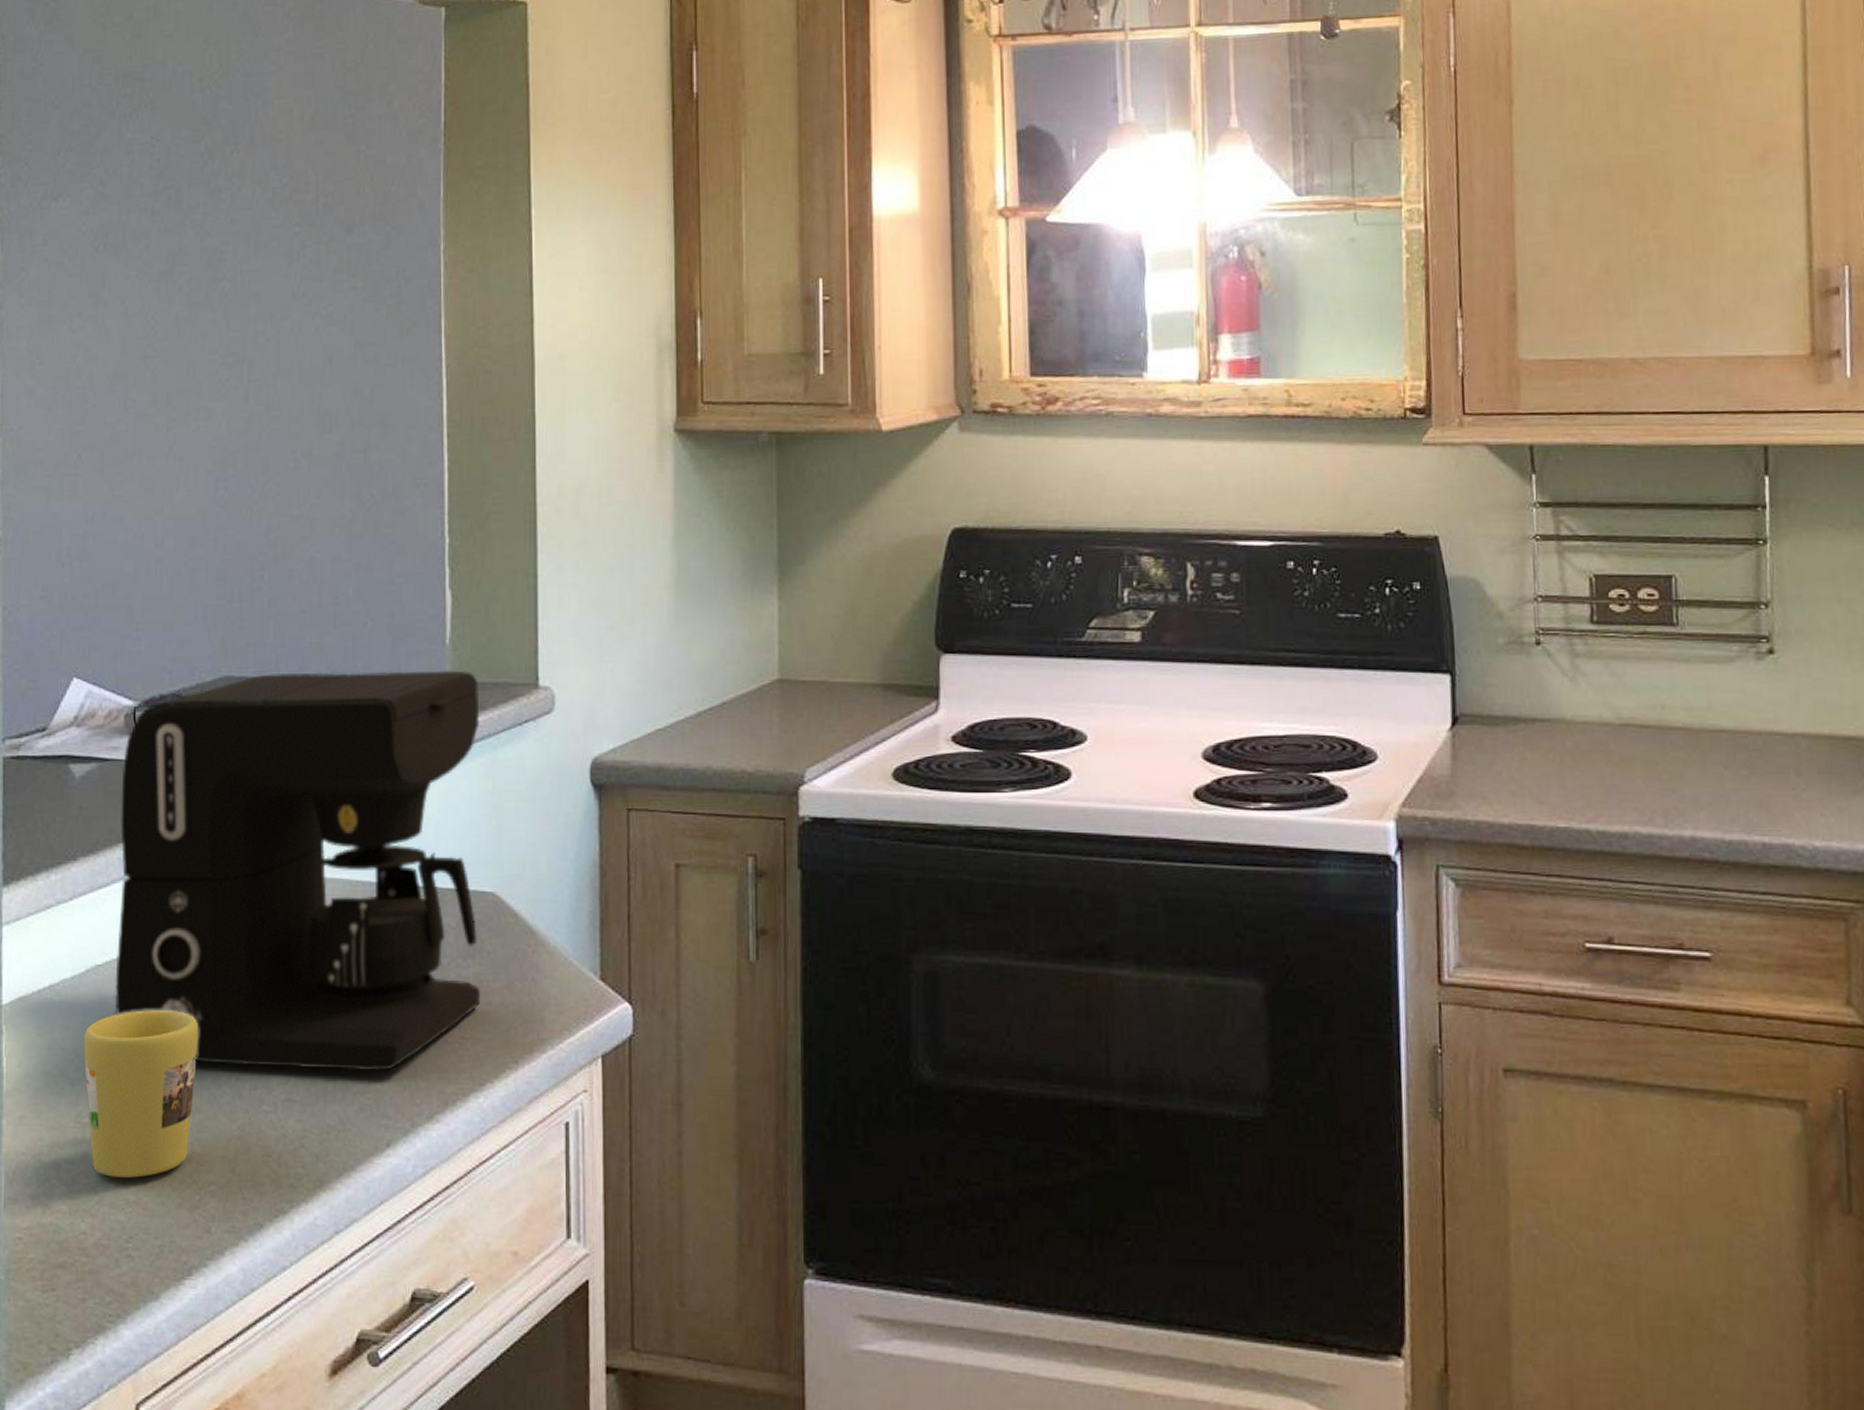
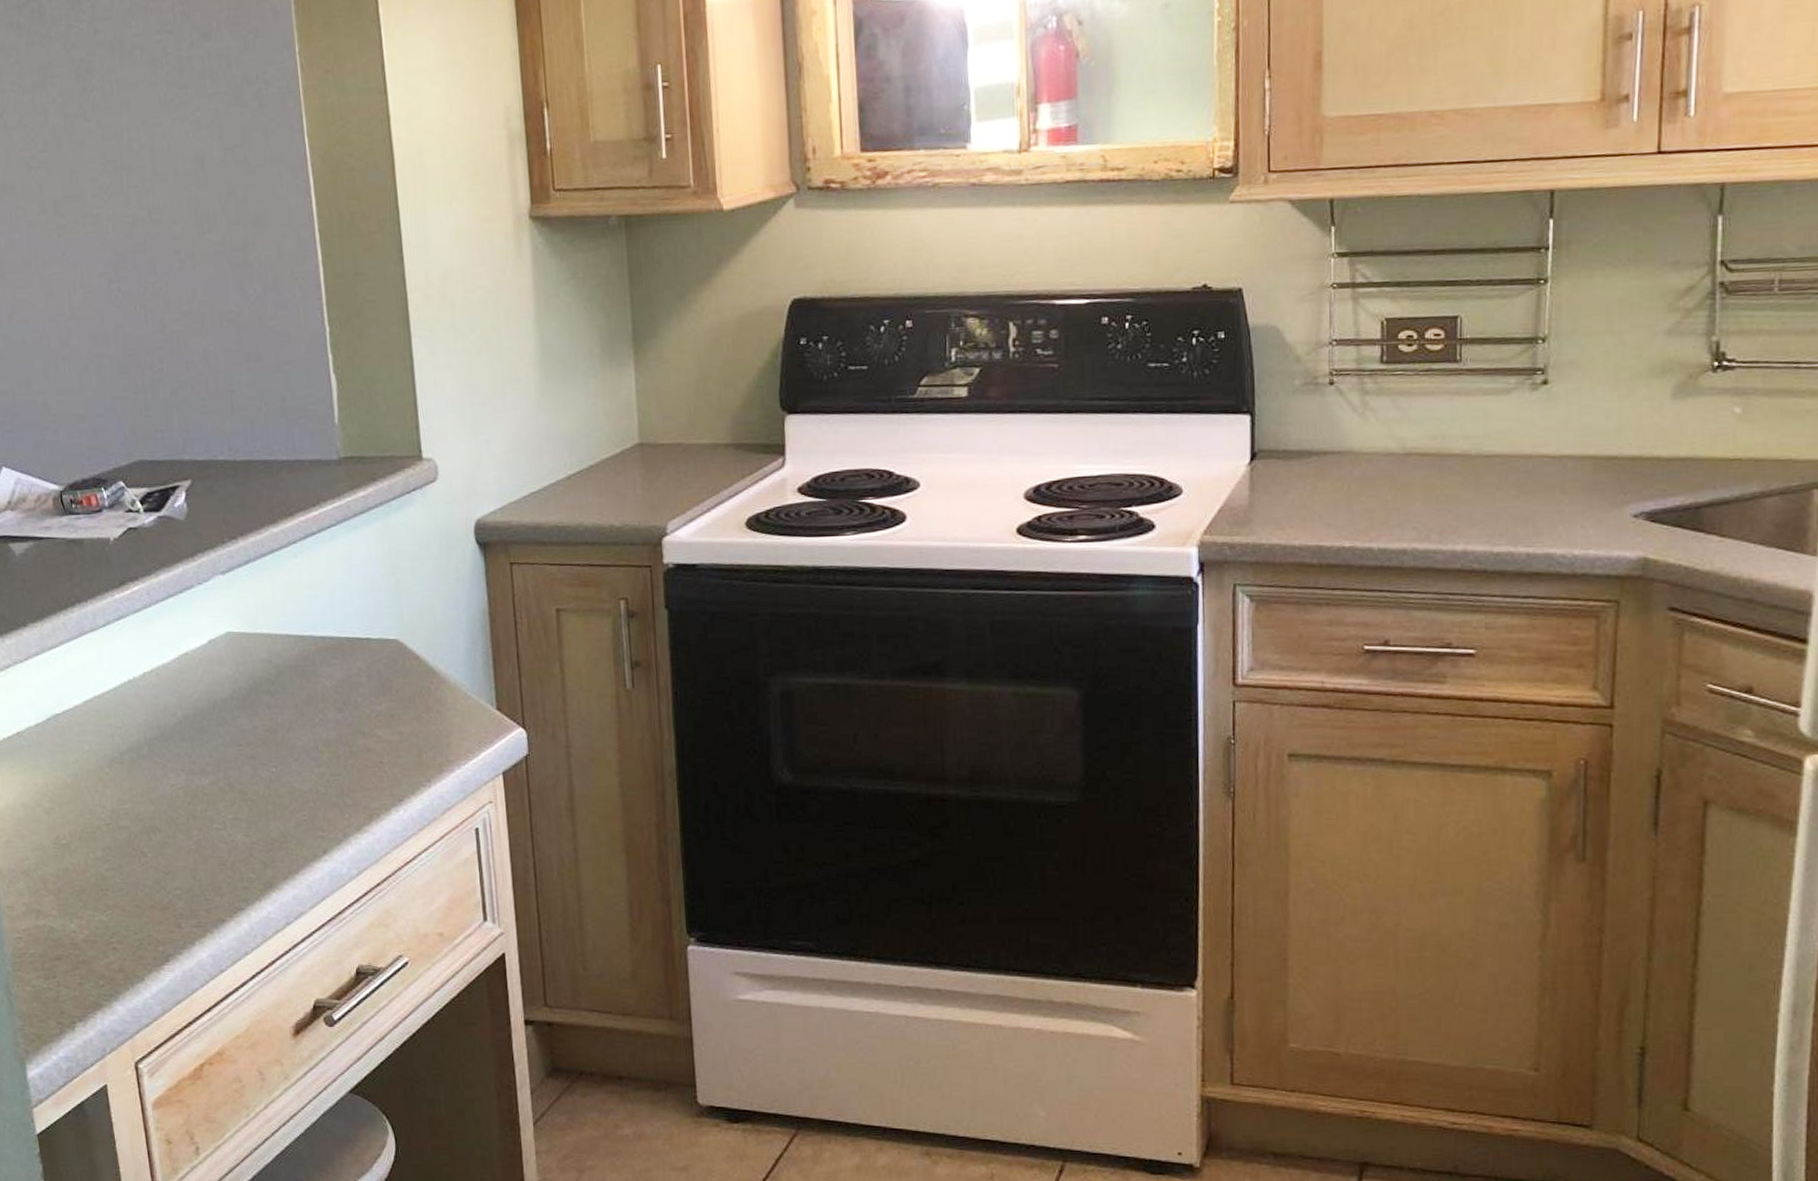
mug: present [84,1010,199,1178] -> none [52,749,155,887]
coffee maker: present [115,670,481,1072] -> none [57,446,394,793]

